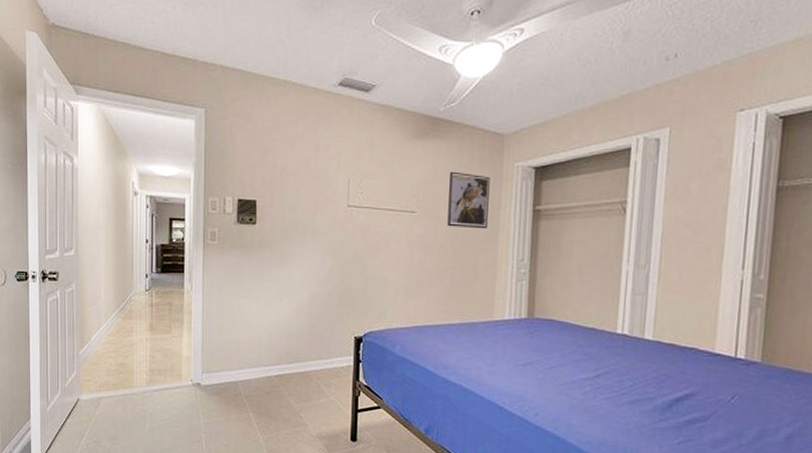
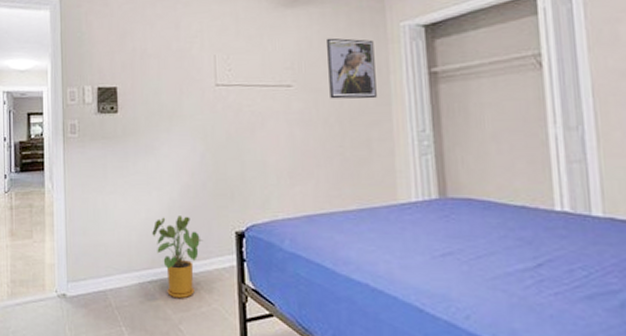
house plant: none [281,320,326,391] -> present [152,216,203,299]

